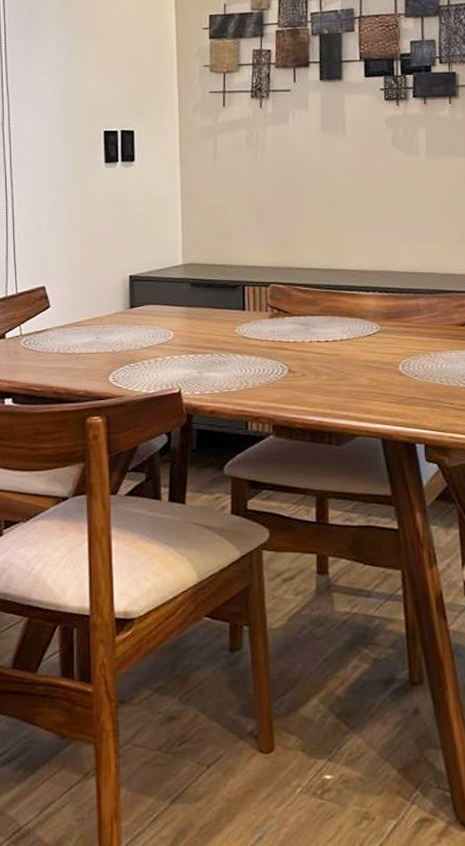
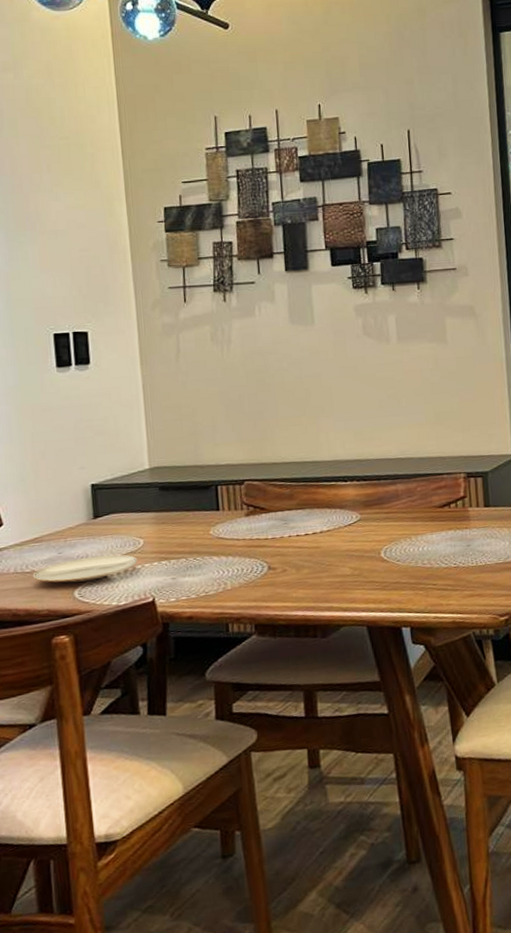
plate: none [73,344,167,367] -> present [32,555,138,583]

